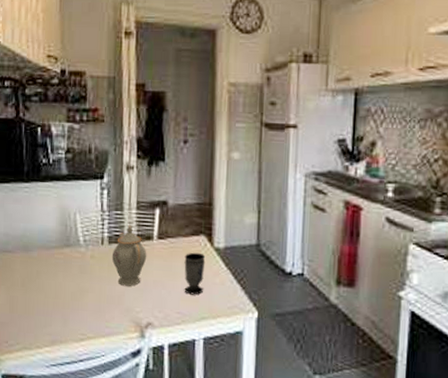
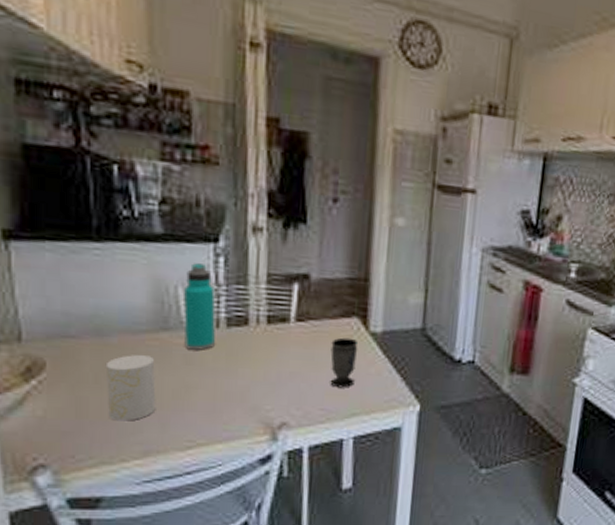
cup: none [29,265,61,317] -> present [105,354,156,421]
water bottle: none [80,195,101,262] -> present [183,263,216,350]
teapot: present [111,225,147,286] -> none [231,303,281,380]

